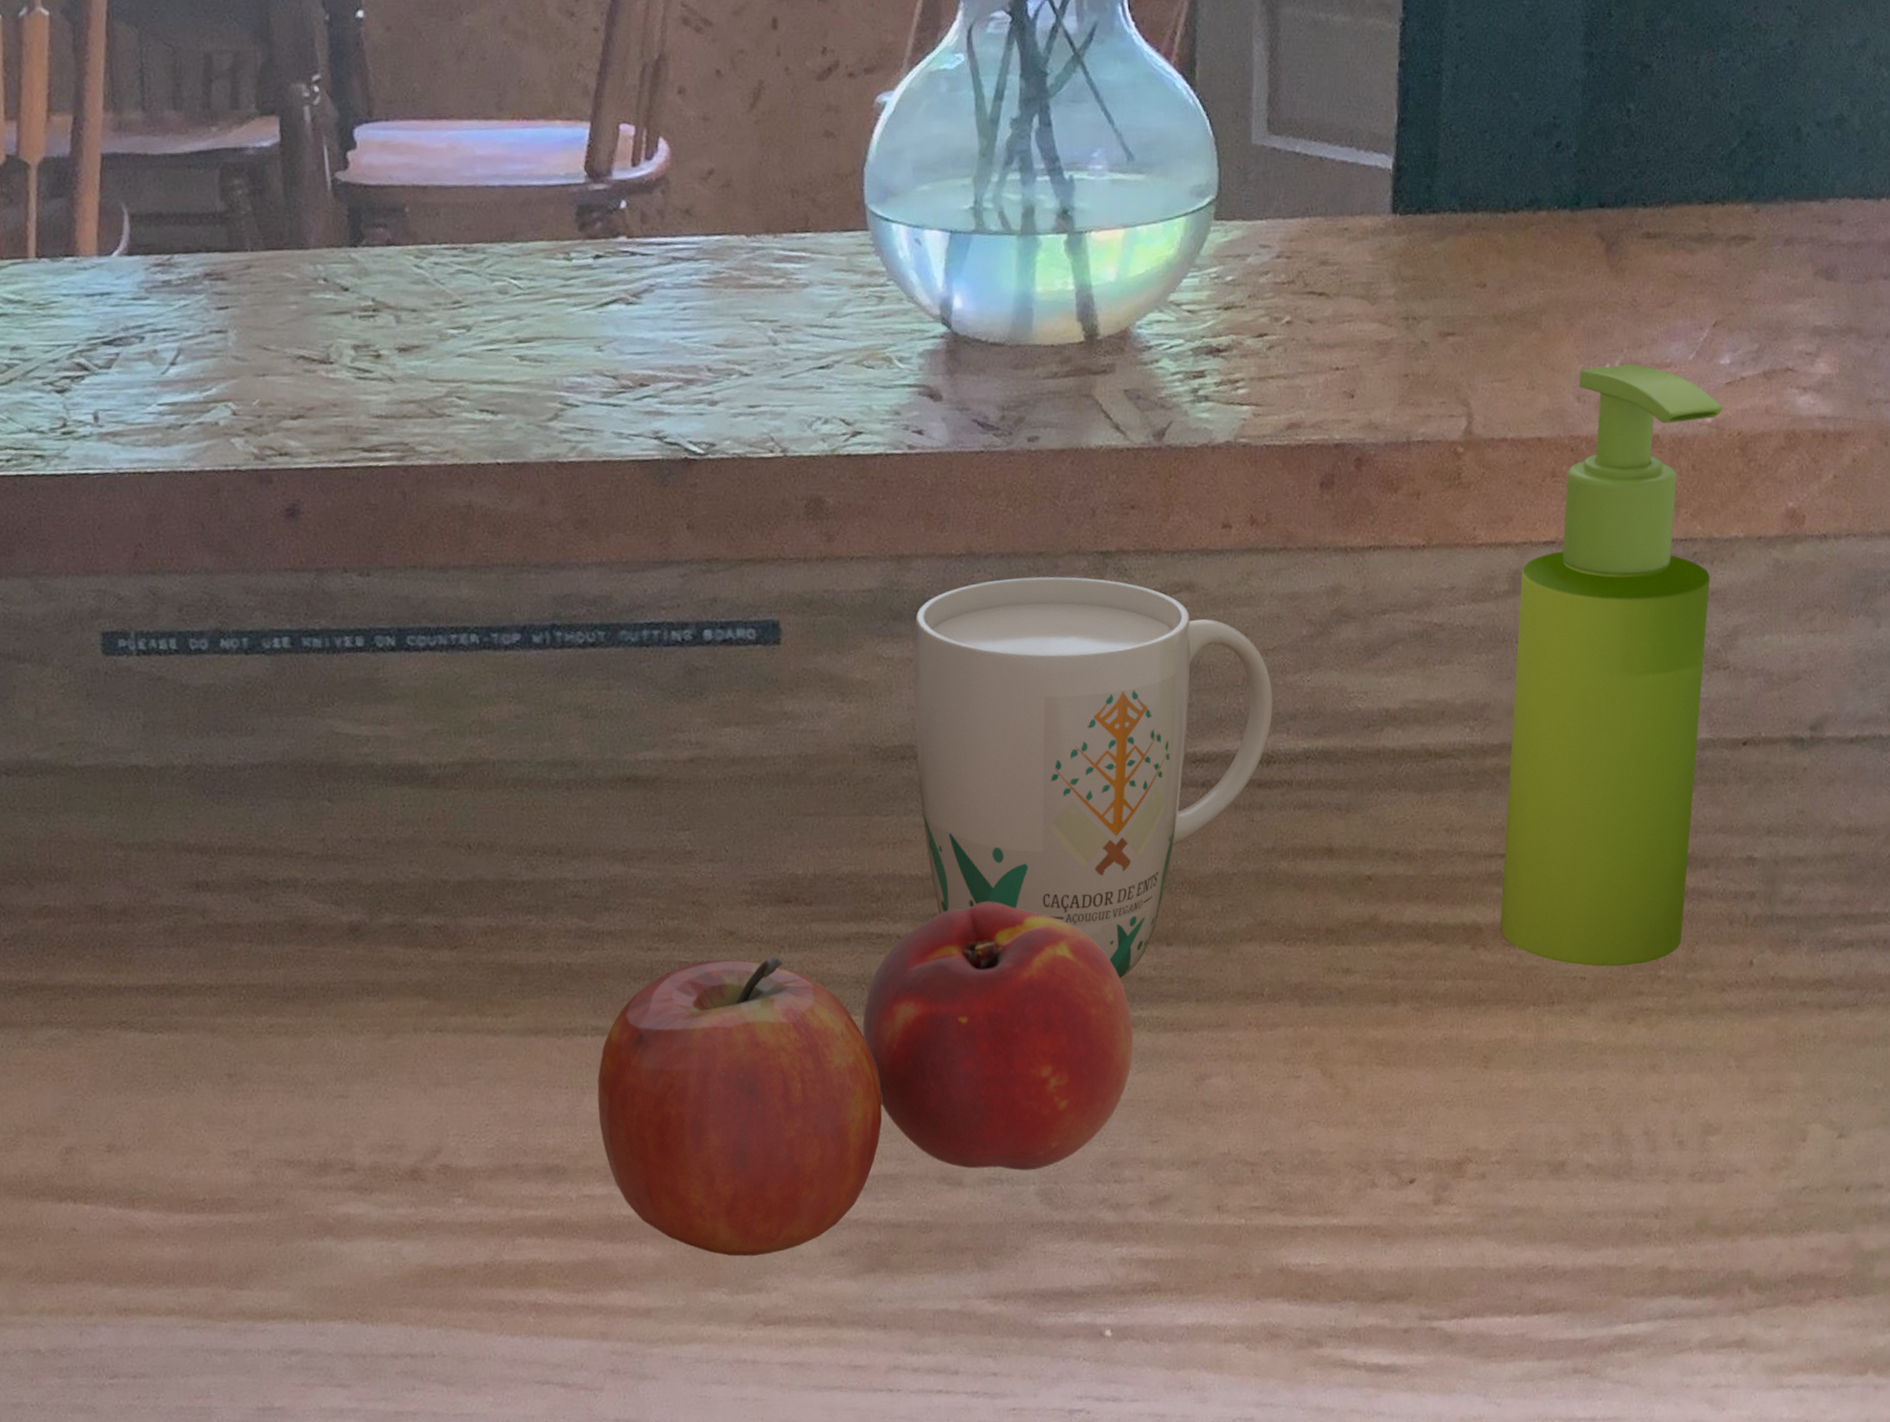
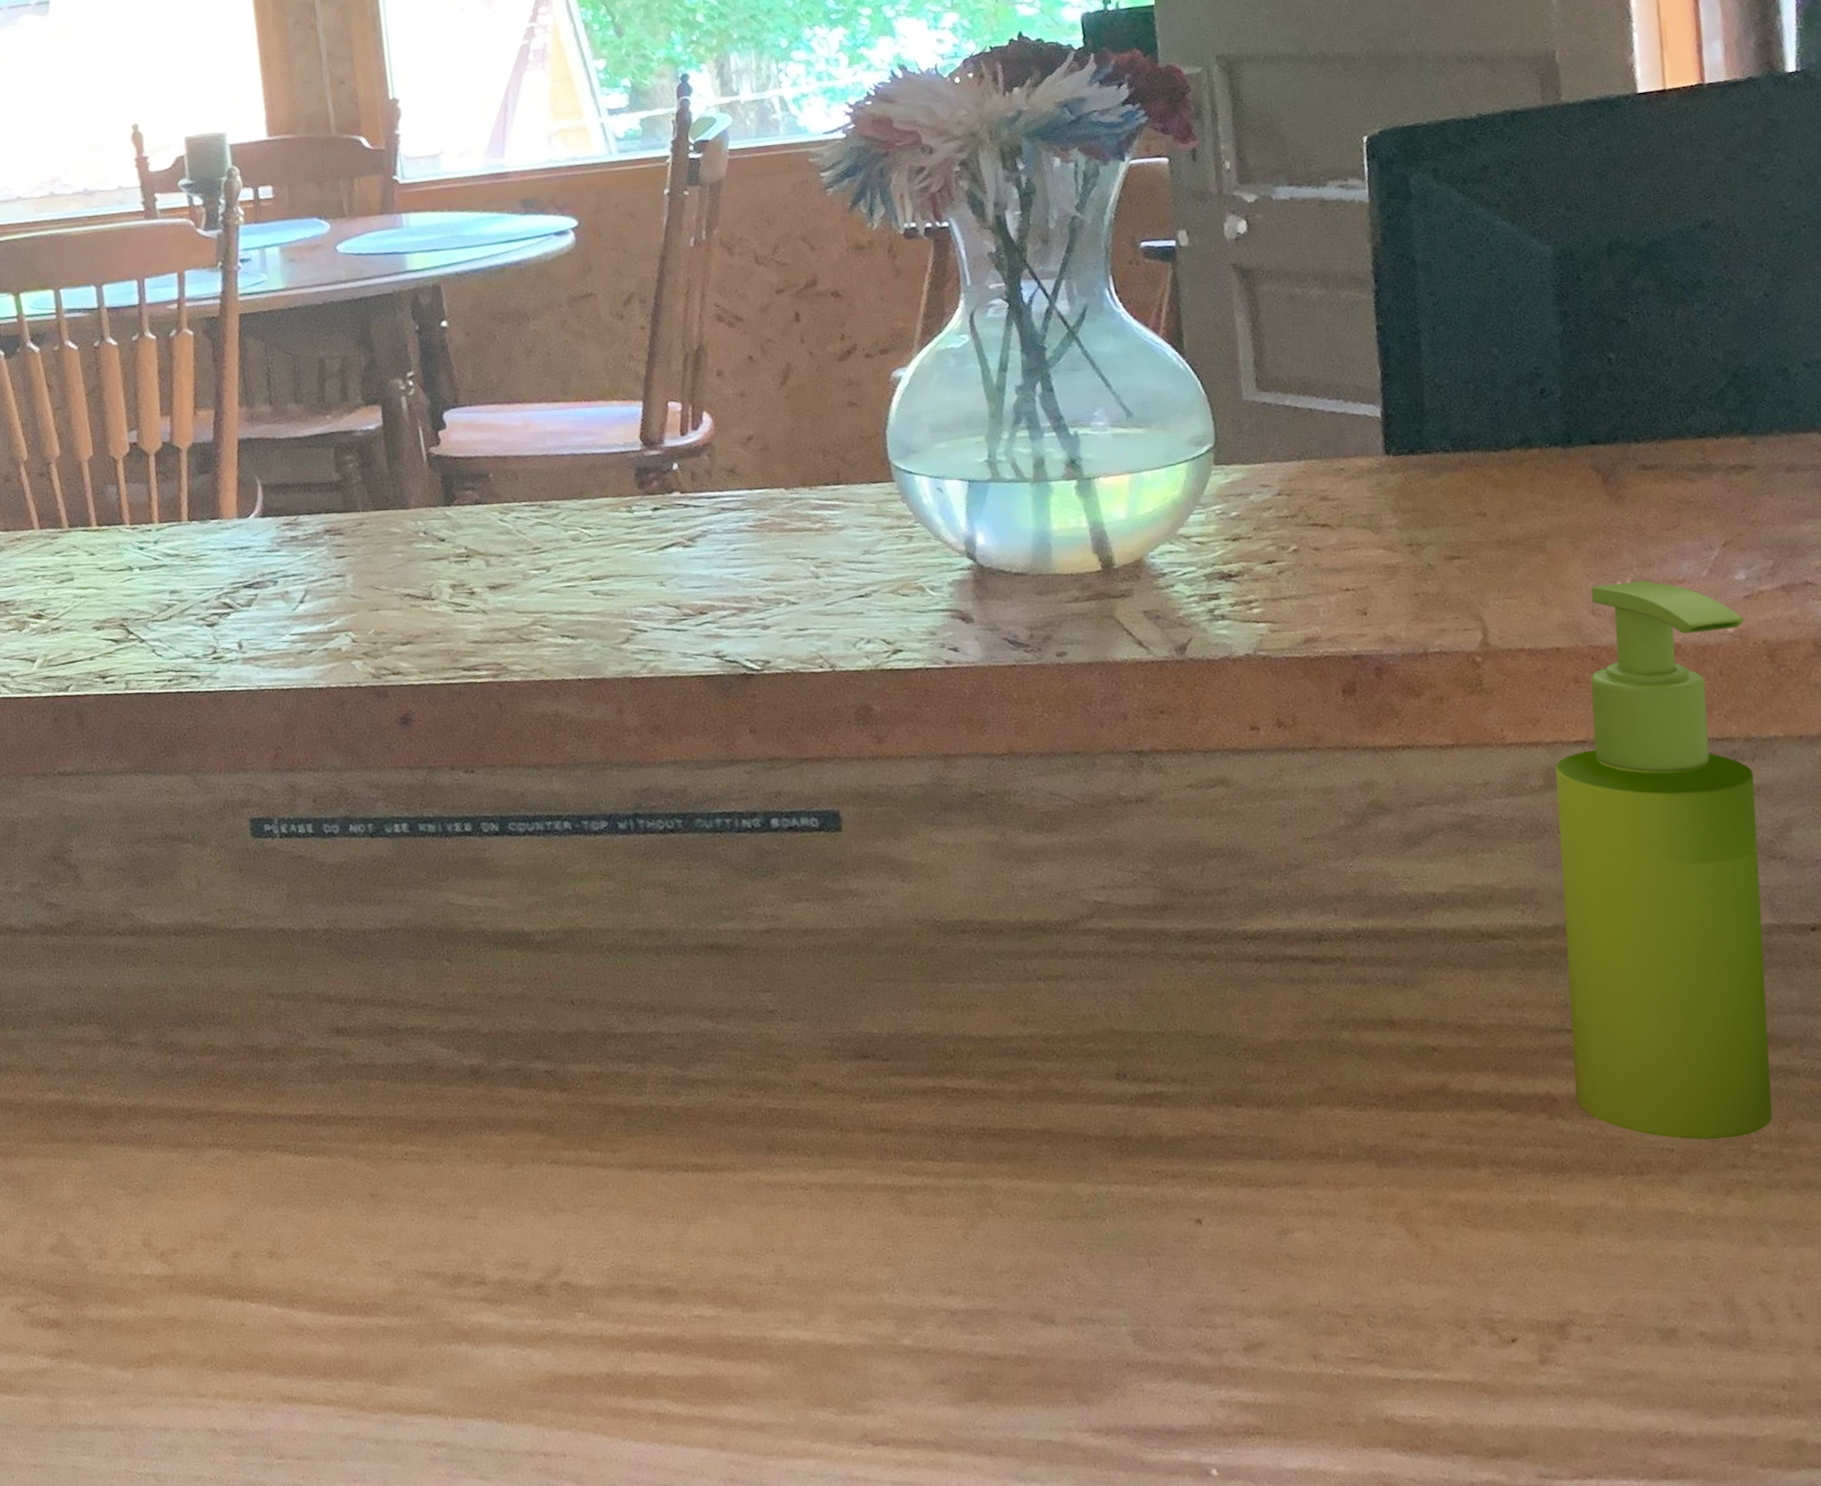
fruit: present [597,956,883,1257] -> none [700,1106,972,1380]
peach: present [862,901,1134,1171] -> none [945,1061,1213,1313]
mug: present [914,576,1273,979] -> none [964,773,1319,1137]

